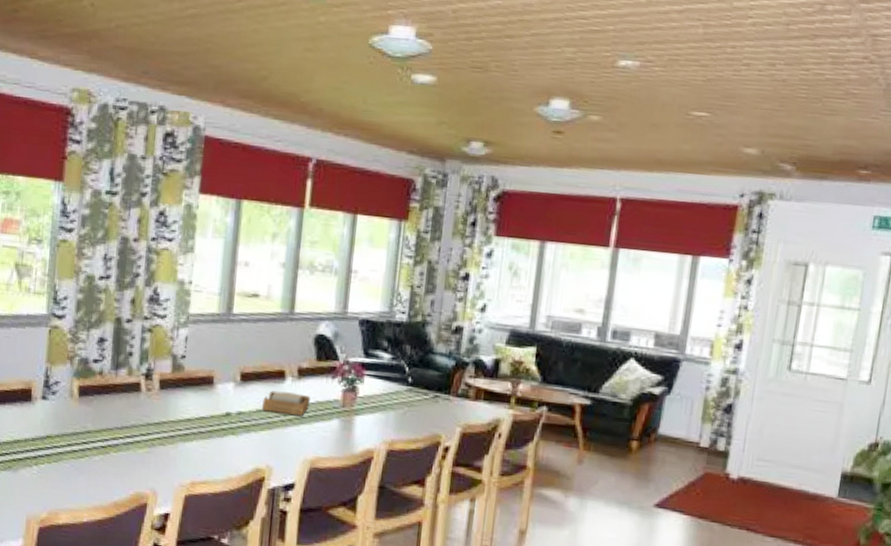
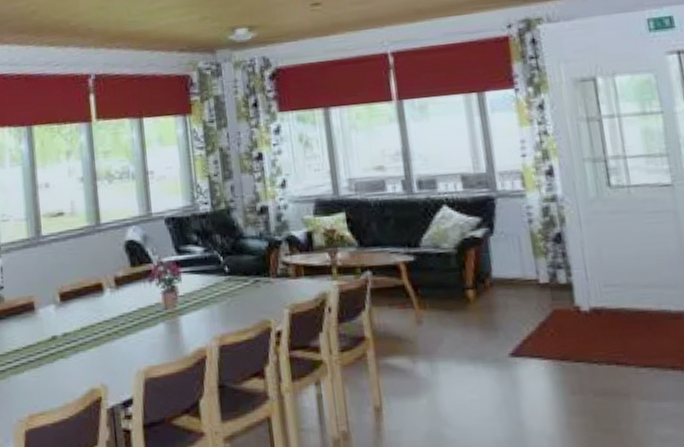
napkin holder: present [262,390,310,417] -> none [86,303,133,328]

